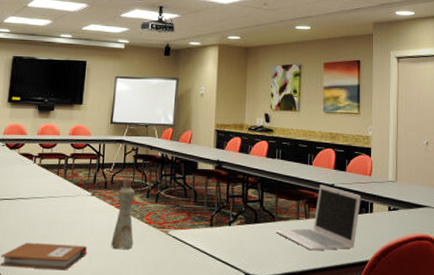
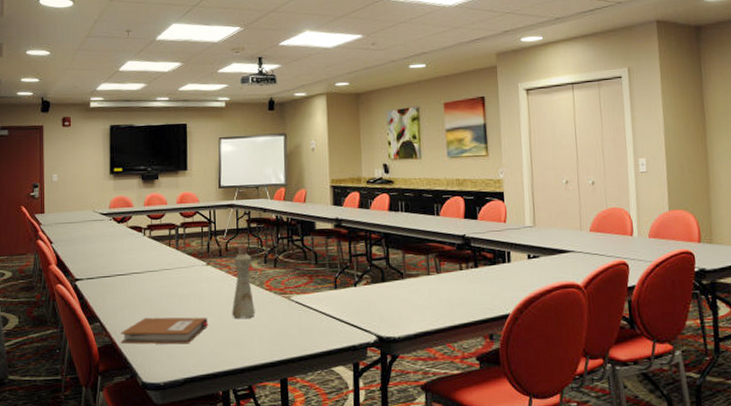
laptop: present [275,185,361,251] -> none [405,236,497,307]

